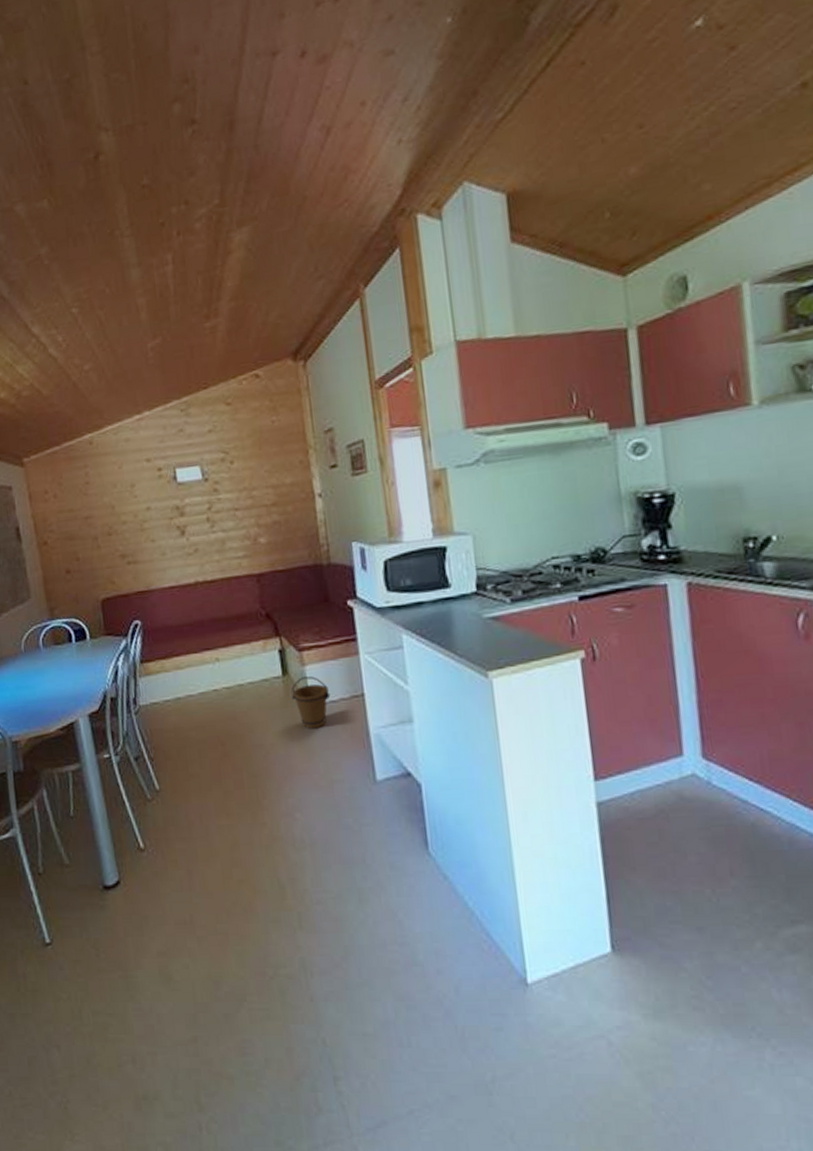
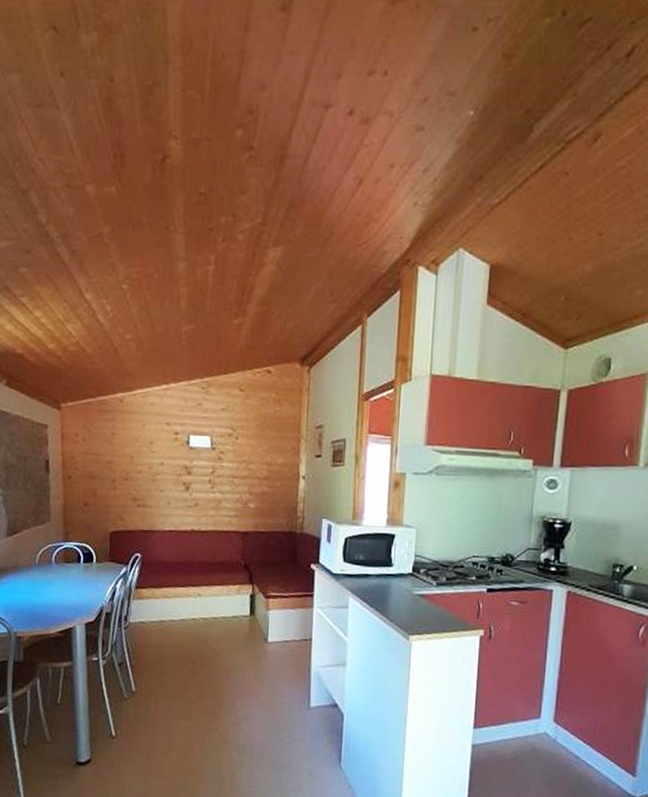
bucket: present [291,676,331,729] -> none [254,619,285,661]

